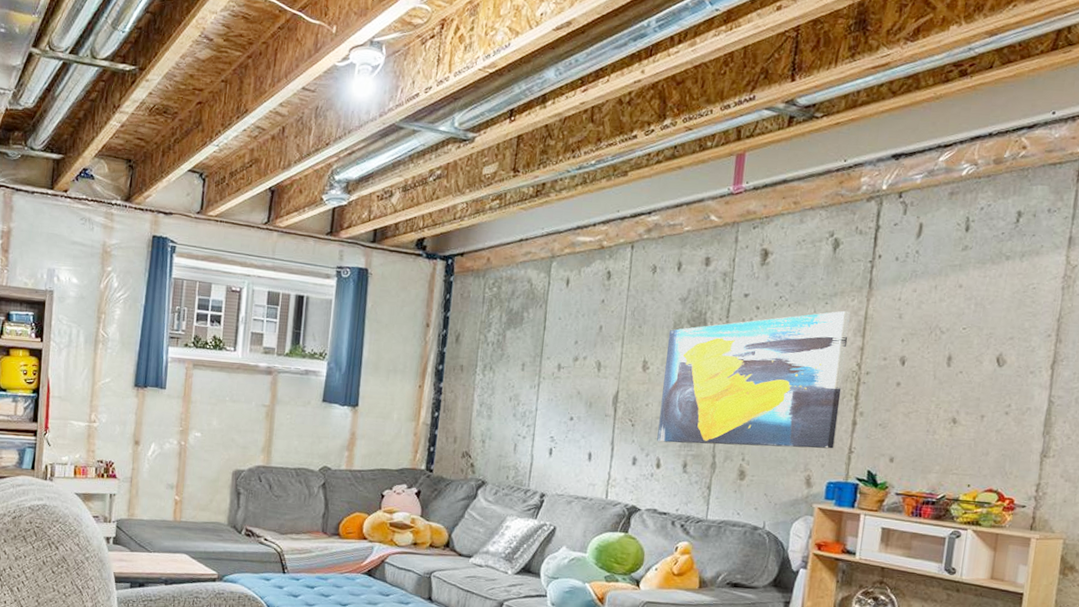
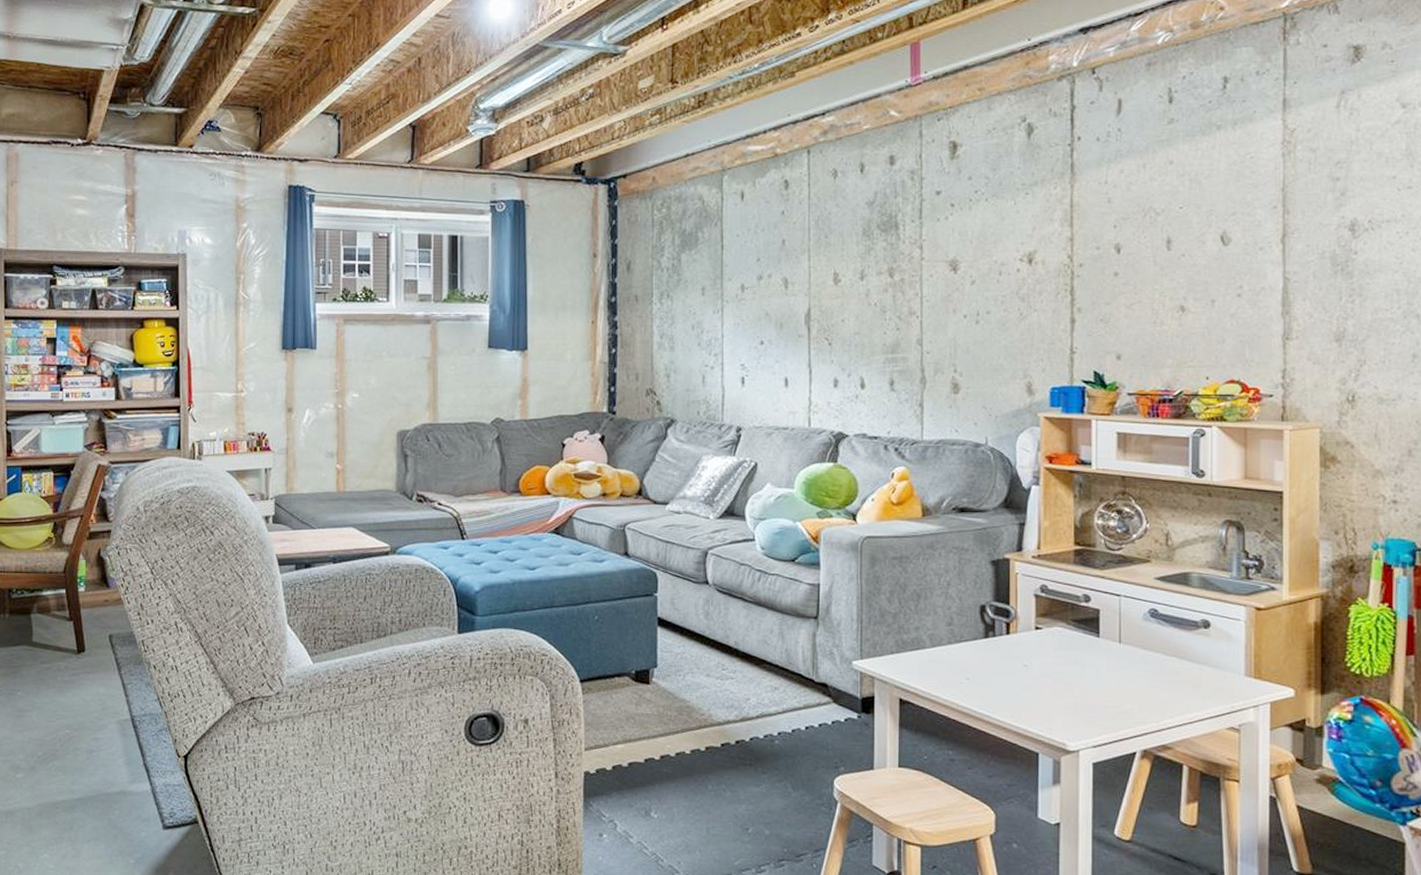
wall art: present [657,310,850,449] -> none [858,200,1055,359]

